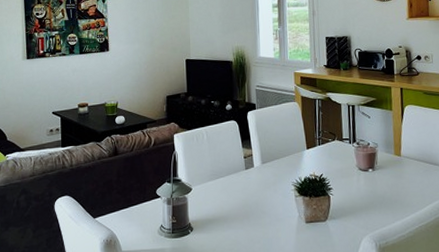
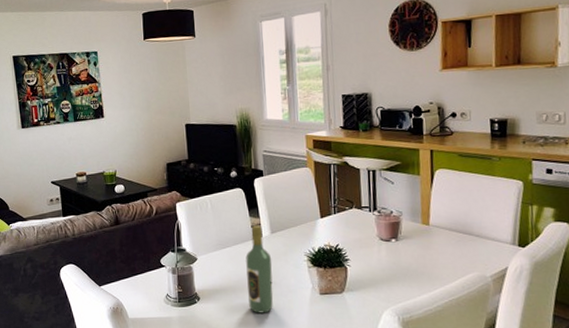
wine bottle: none [238,156,263,243] -> present [245,225,274,313]

